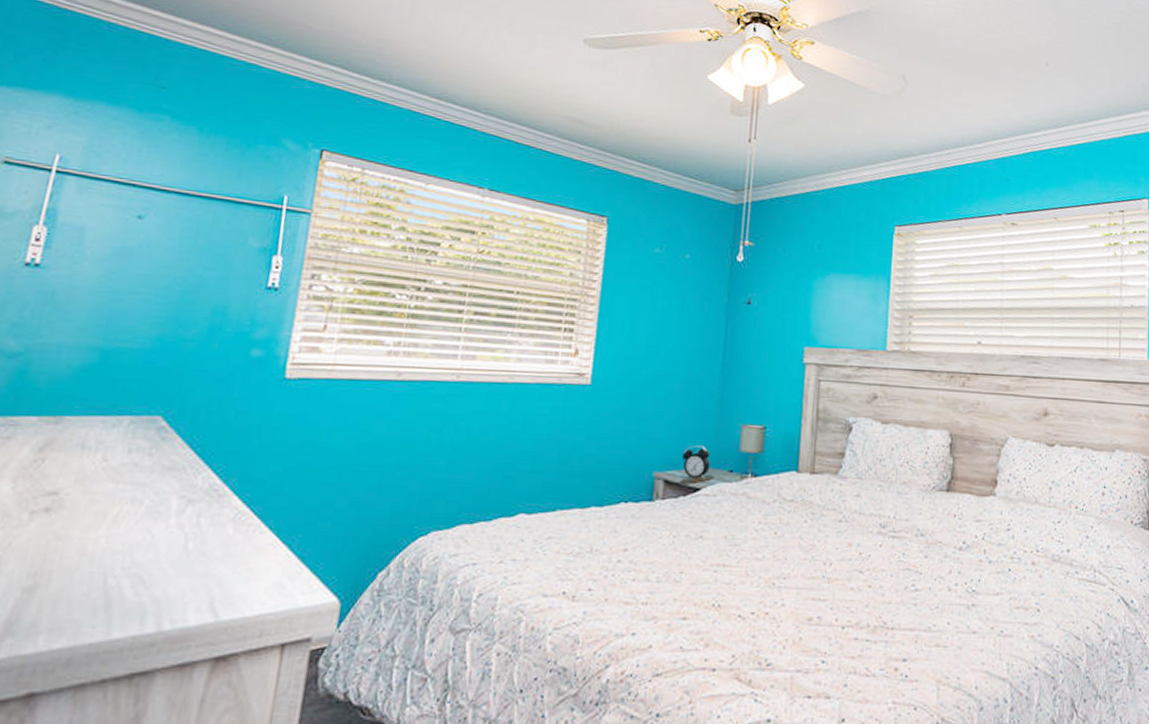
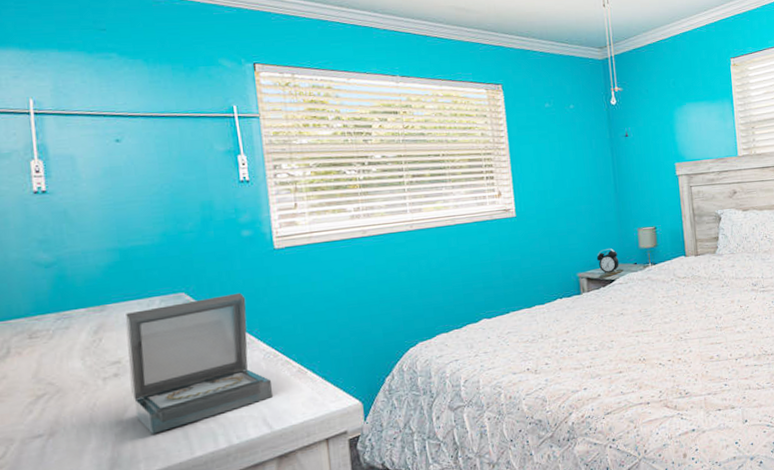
jewelry box: none [54,427,234,598] -> present [125,292,272,434]

